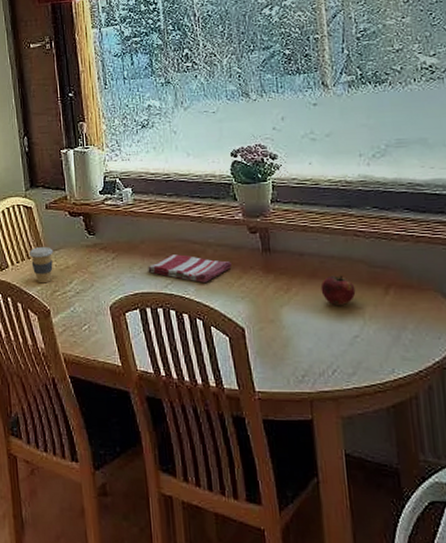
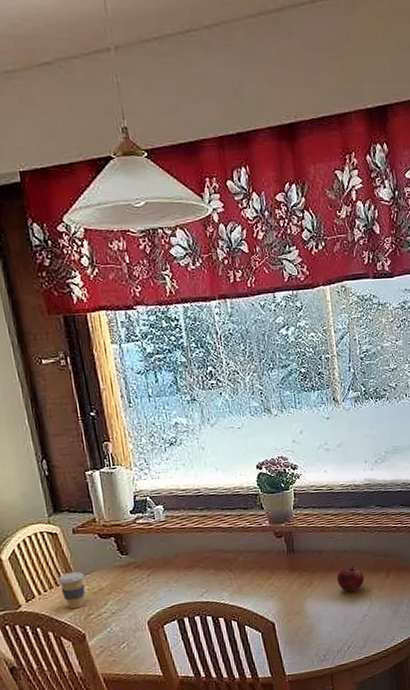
dish towel: present [148,254,232,283] -> none [183,564,261,588]

